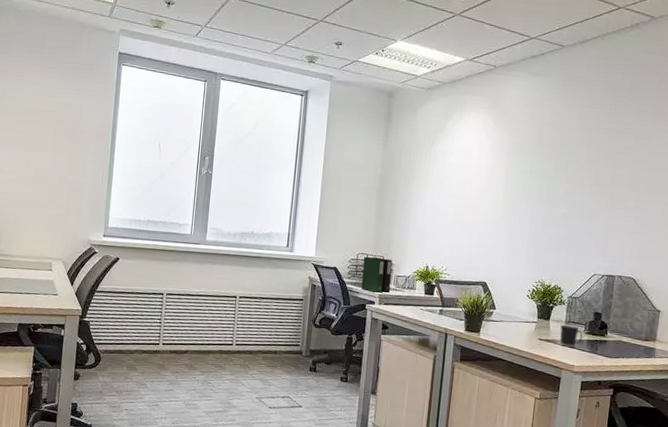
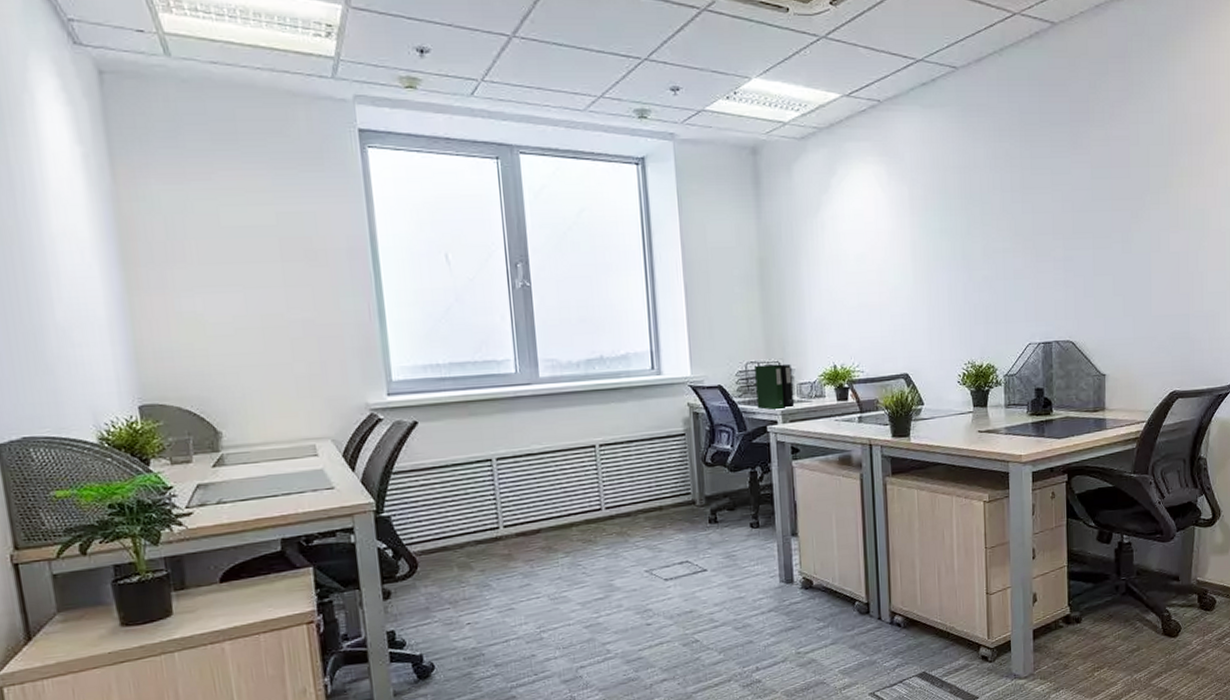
mug: present [560,324,583,347] -> none [1000,408,1027,435]

